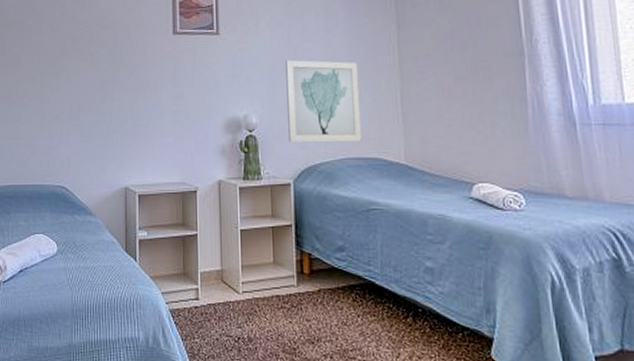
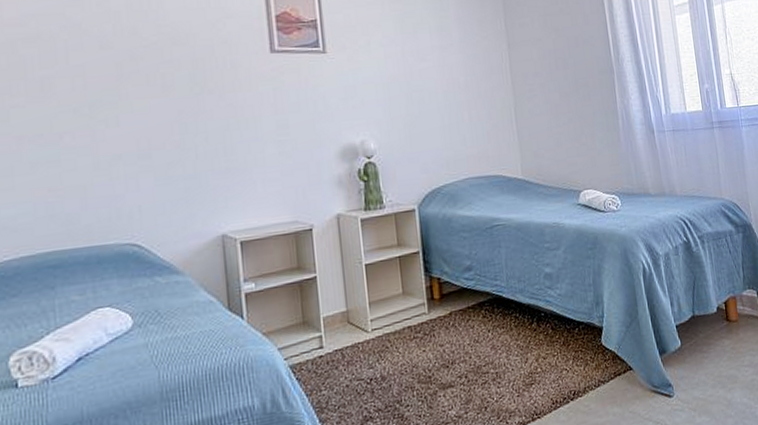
wall art: present [286,59,362,143] -> none [402,79,482,167]

